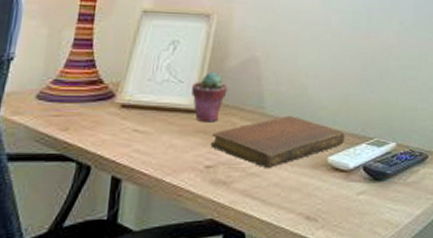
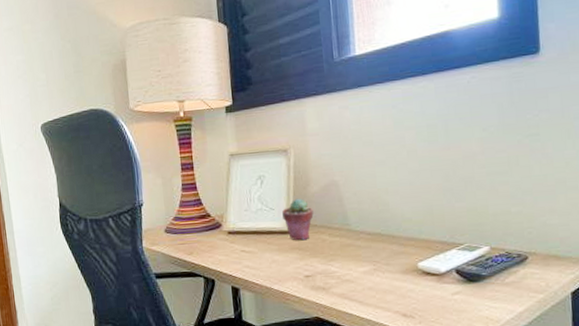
notebook: present [210,116,345,169] -> none [306,230,434,276]

